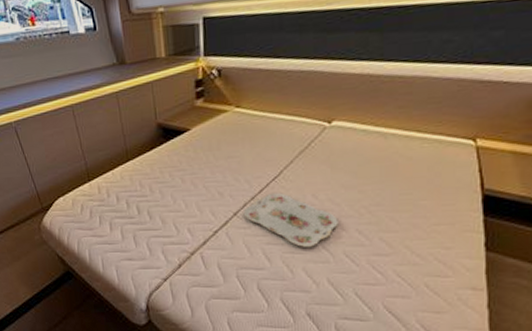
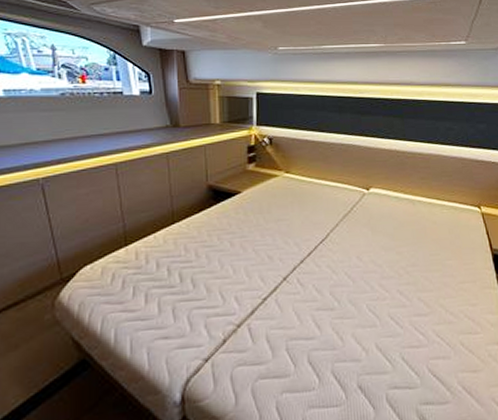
serving tray: present [243,193,338,247] -> none [292,255,382,311]

